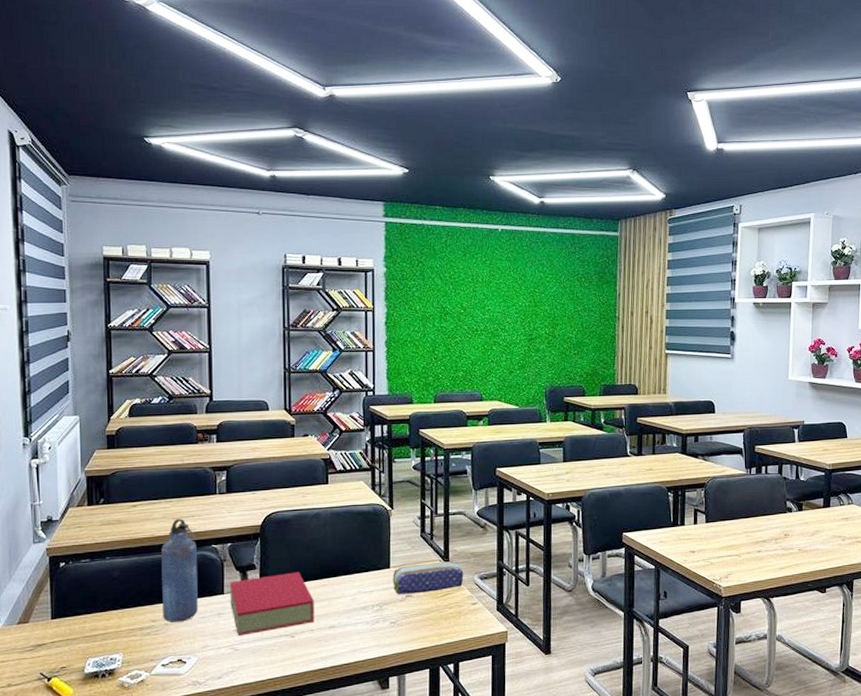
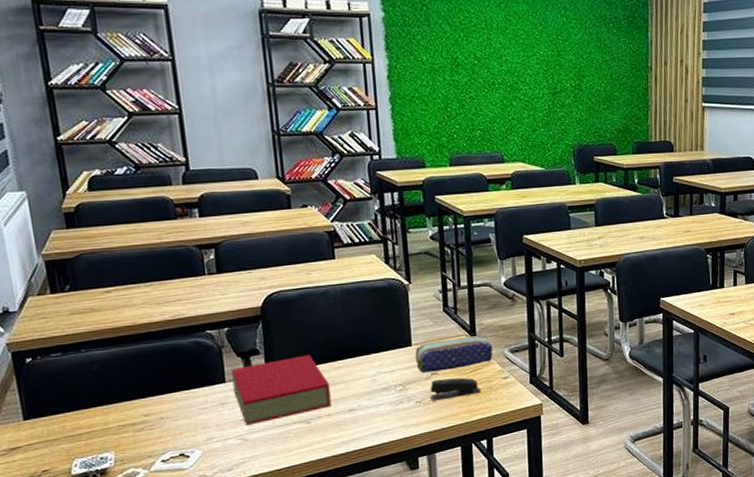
water bottle: present [161,519,198,622] -> none [146,304,197,416]
stapler: none [404,601,451,622] -> present [430,377,481,401]

